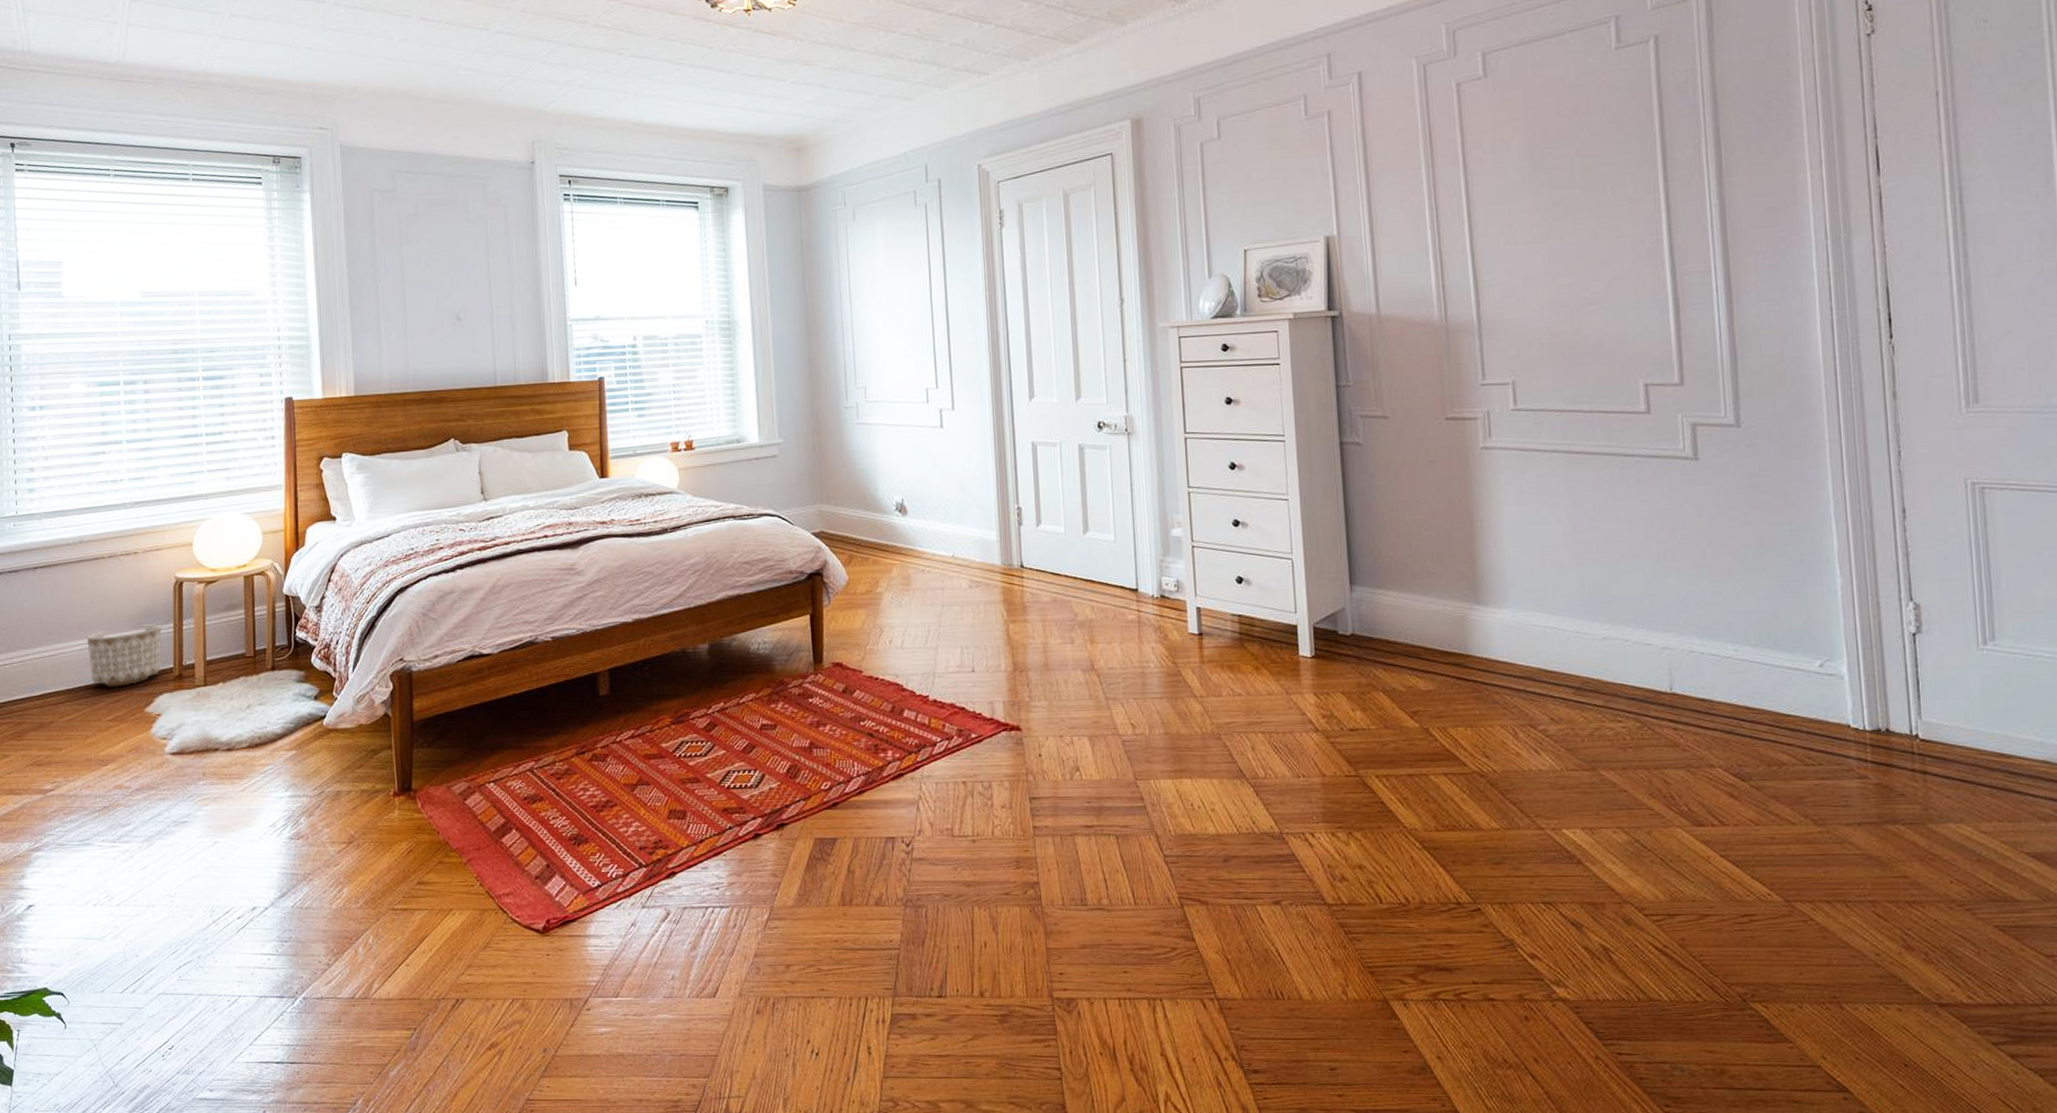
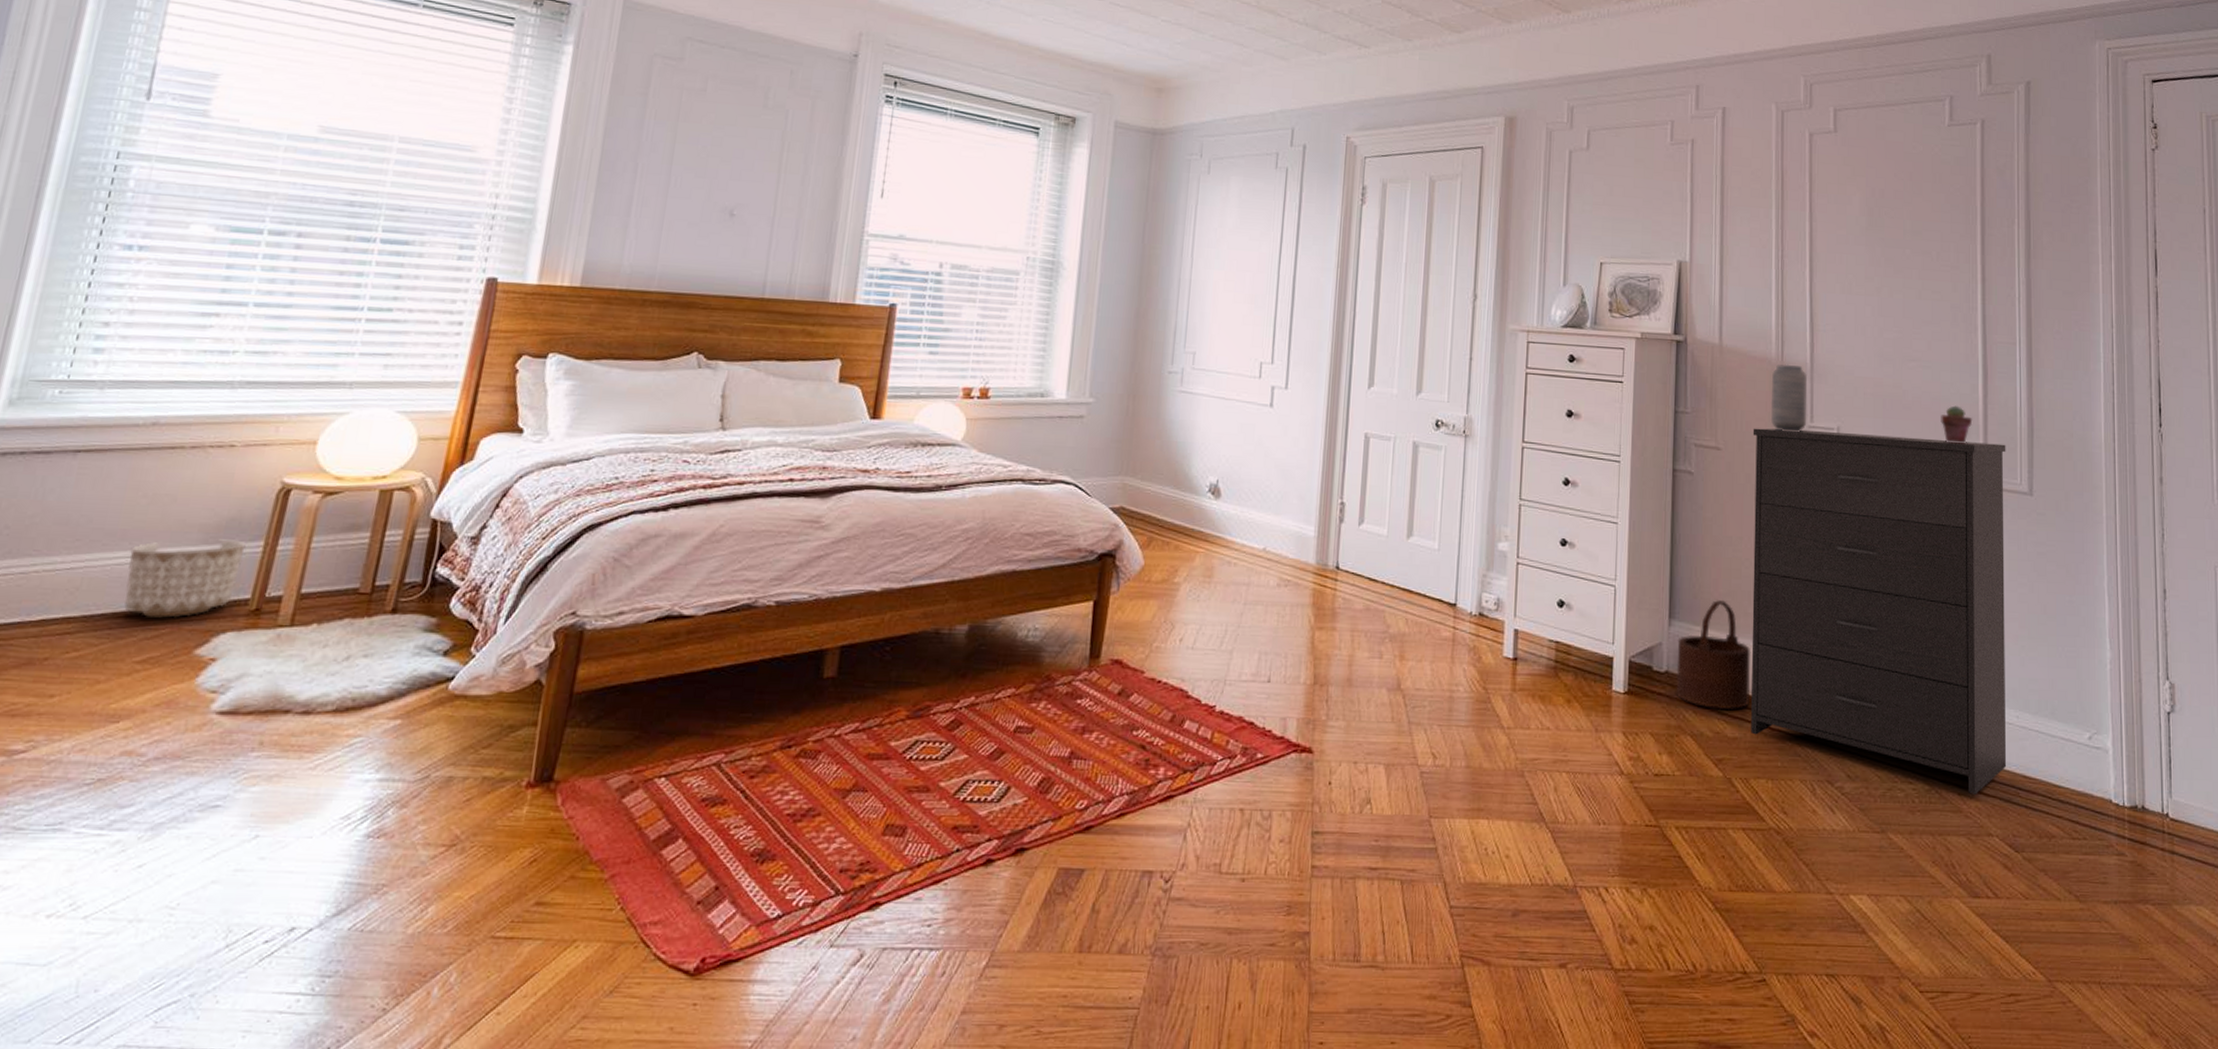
wooden bucket: none [1361,563,1441,666] -> present [1676,600,1751,710]
dresser: none [1420,377,1727,729] -> present [1751,428,2007,795]
vase: none [1437,325,1478,392] -> present [1771,364,1807,432]
potted succulent: none [1628,344,1665,383] -> present [1941,405,1973,443]

